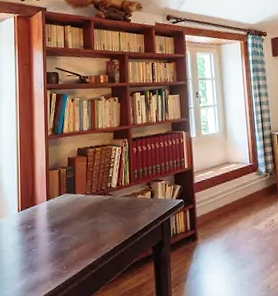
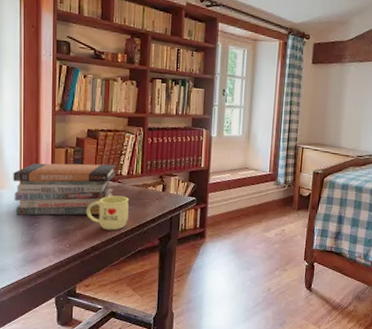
book stack: none [11,178,107,242] -> present [13,163,116,216]
mug: none [81,208,121,246] -> present [87,195,129,231]

